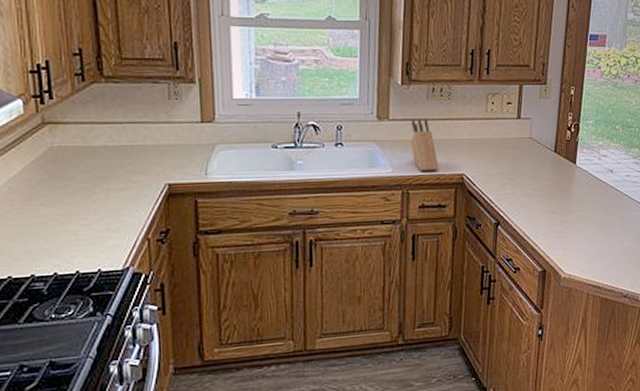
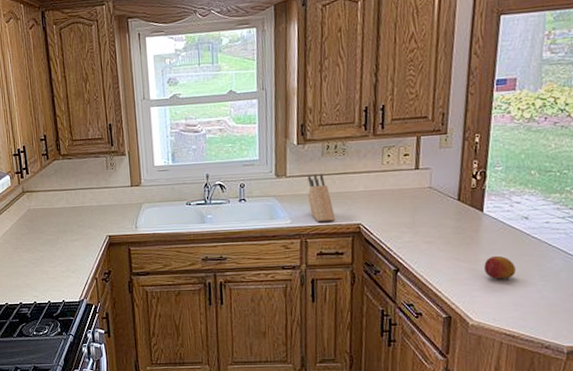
fruit: none [576,207,602,231] -> present [484,255,516,279]

